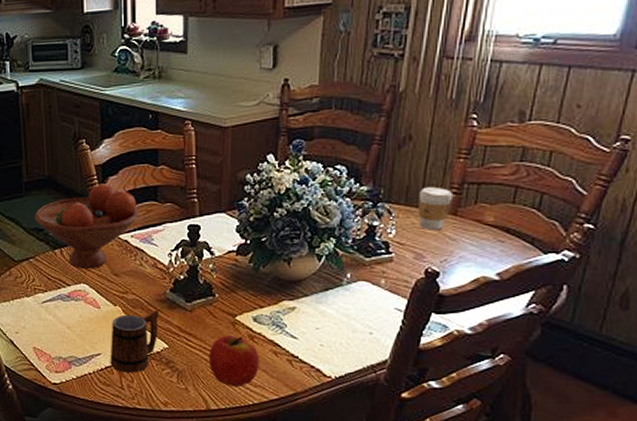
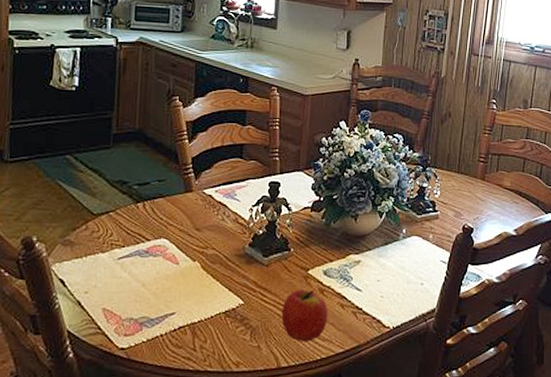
fruit bowl: present [35,183,139,269] -> none [120,139,224,223]
mug: present [110,310,159,373] -> none [184,265,237,332]
coffee cup: present [417,186,454,231] -> none [456,155,482,193]

